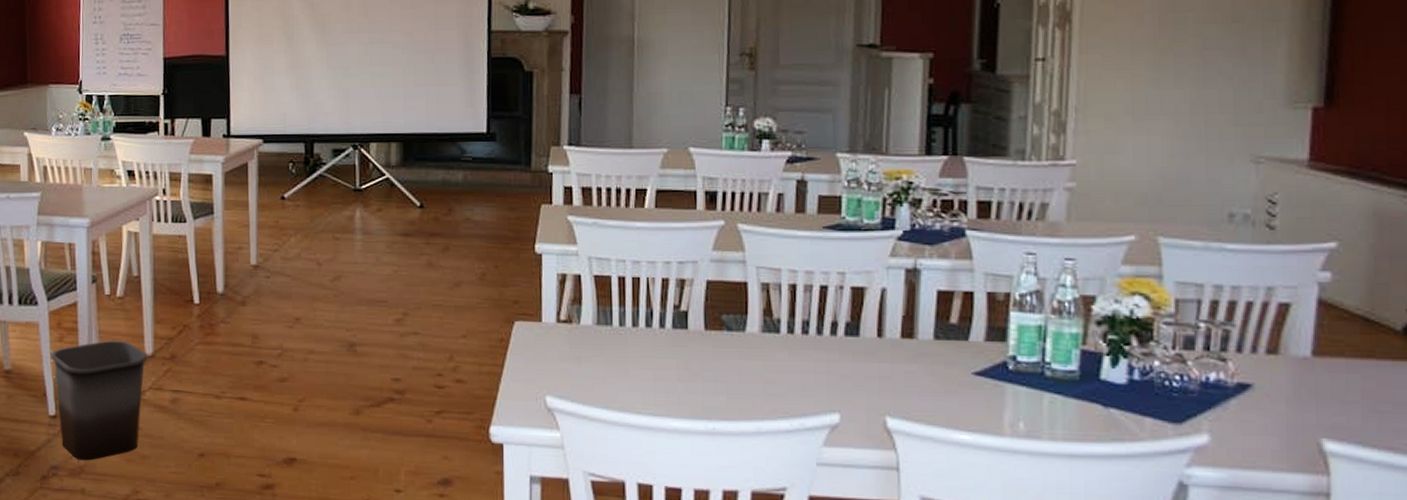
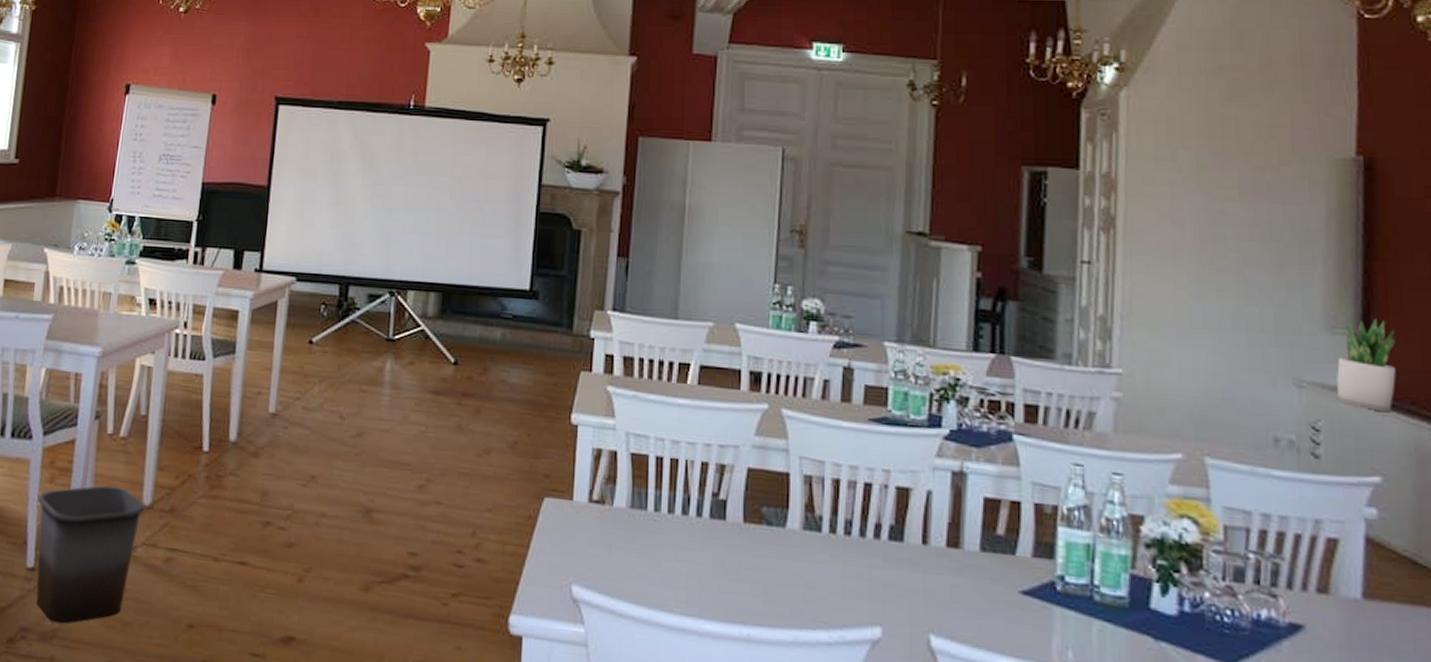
planter: none [1295,89,1361,181] -> present [1336,317,1397,413]

